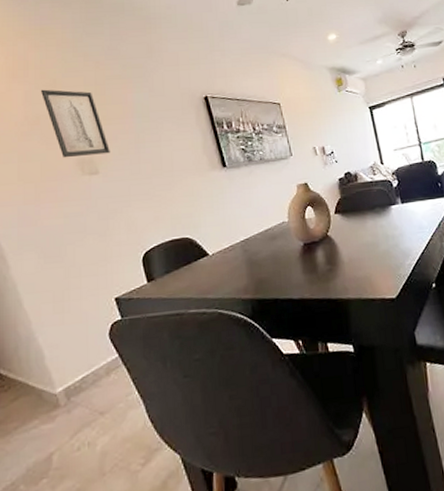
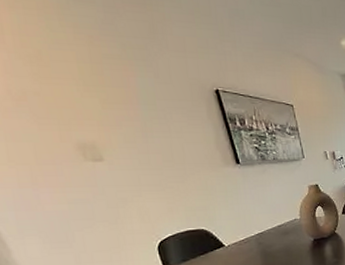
wall art: present [41,89,110,158] -> none [24,60,115,141]

